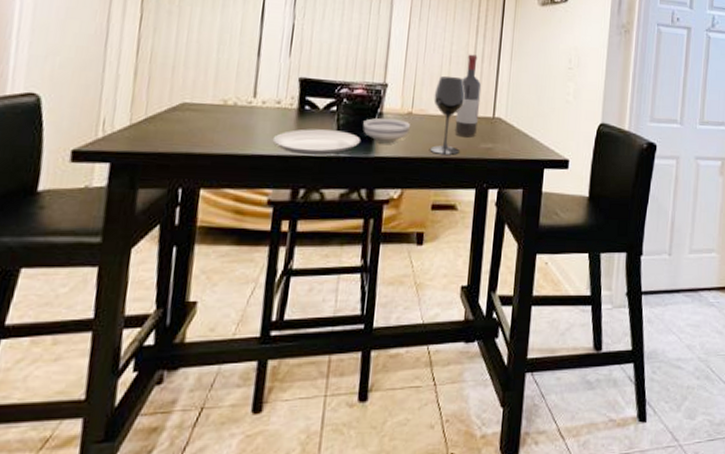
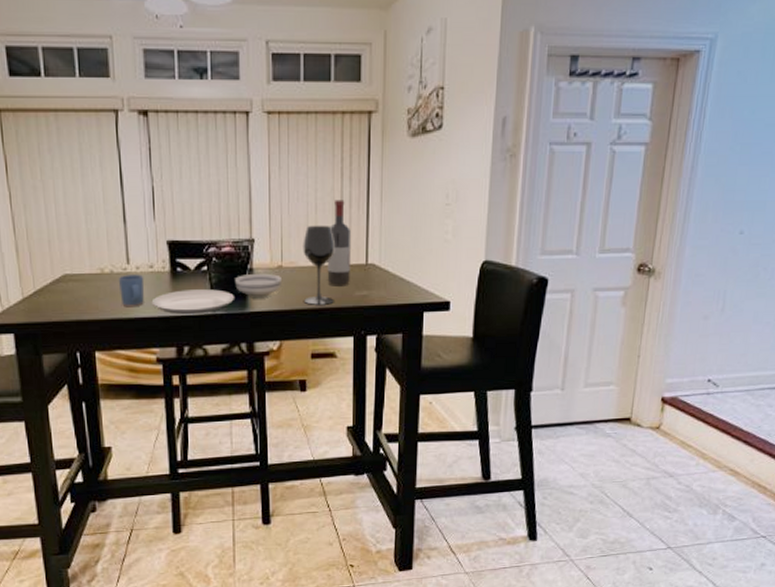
mug: none [240,108,269,142] -> present [118,274,145,306]

